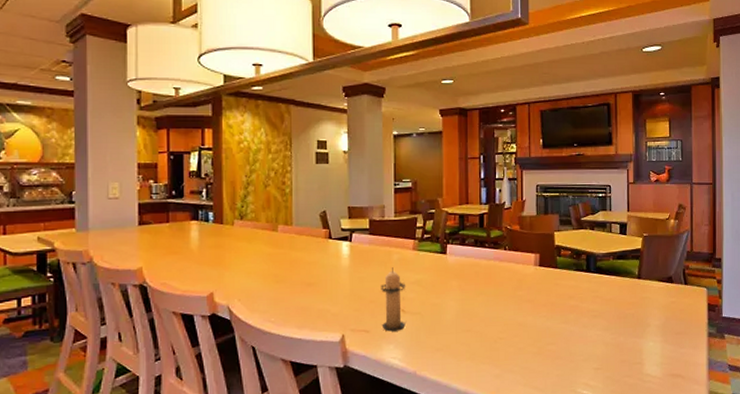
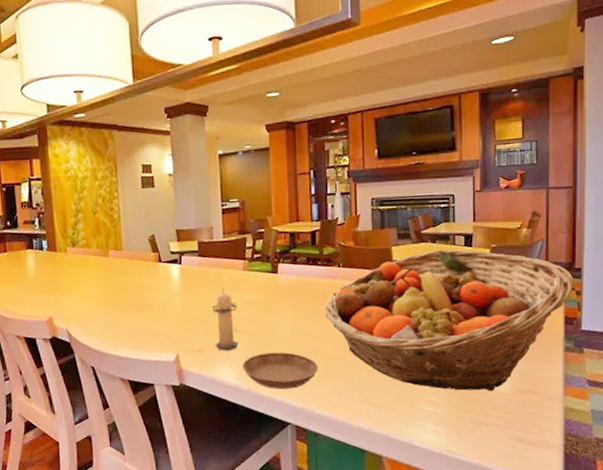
saucer: none [408,333,483,373] -> present [242,352,318,390]
fruit basket: none [490,237,715,376] -> present [324,250,574,392]

